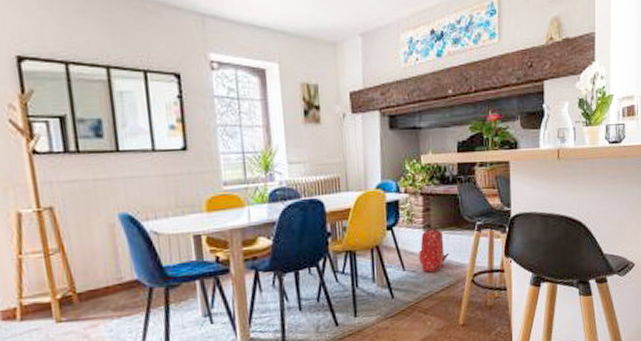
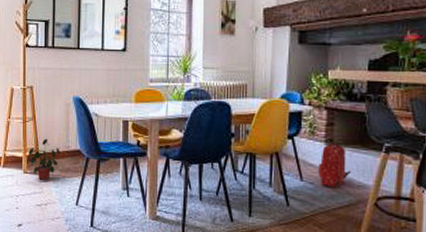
potted plant: none [57,272,109,327] -> present [26,138,60,180]

